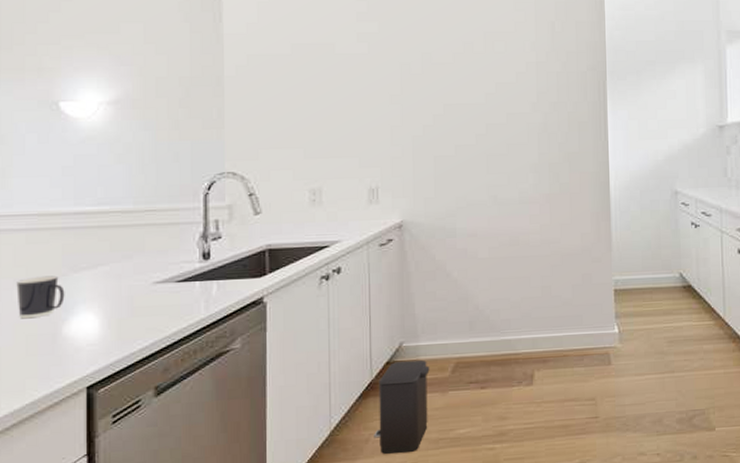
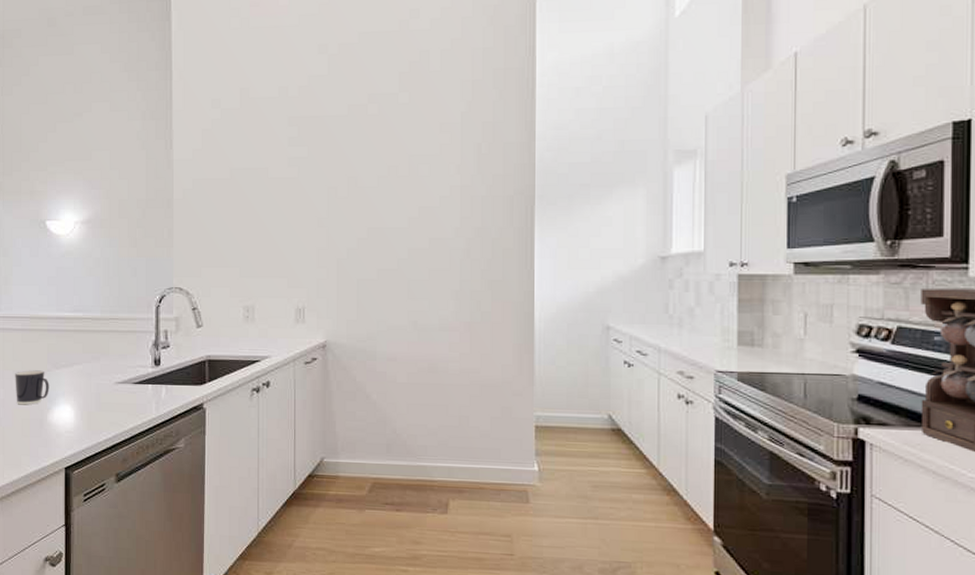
pedal bin: present [374,360,430,454] -> none [296,476,348,563]

